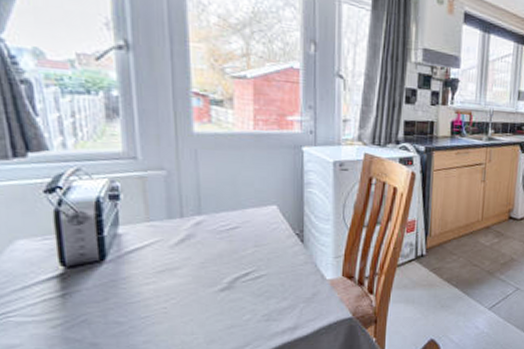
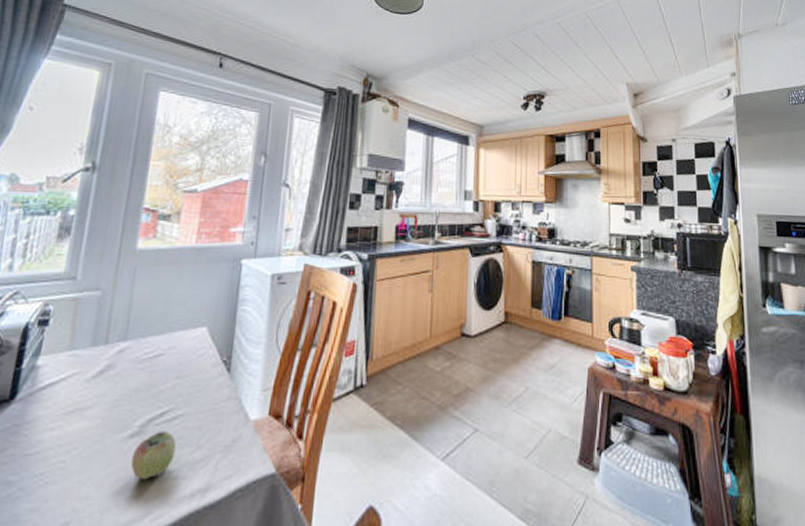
apple: none [226,286,264,322] -> present [130,430,177,480]

